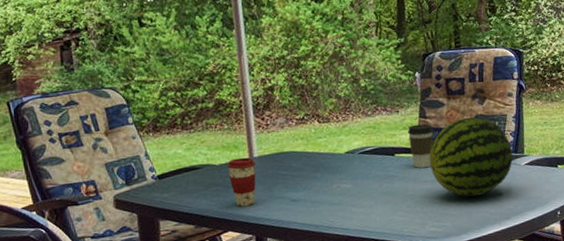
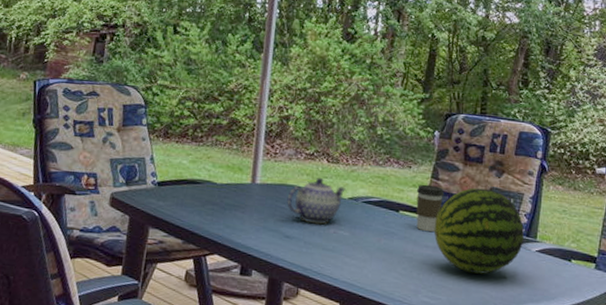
coffee cup: present [227,157,256,207] -> none [227,180,256,233]
teapot: none [286,138,341,184] -> present [286,177,346,225]

